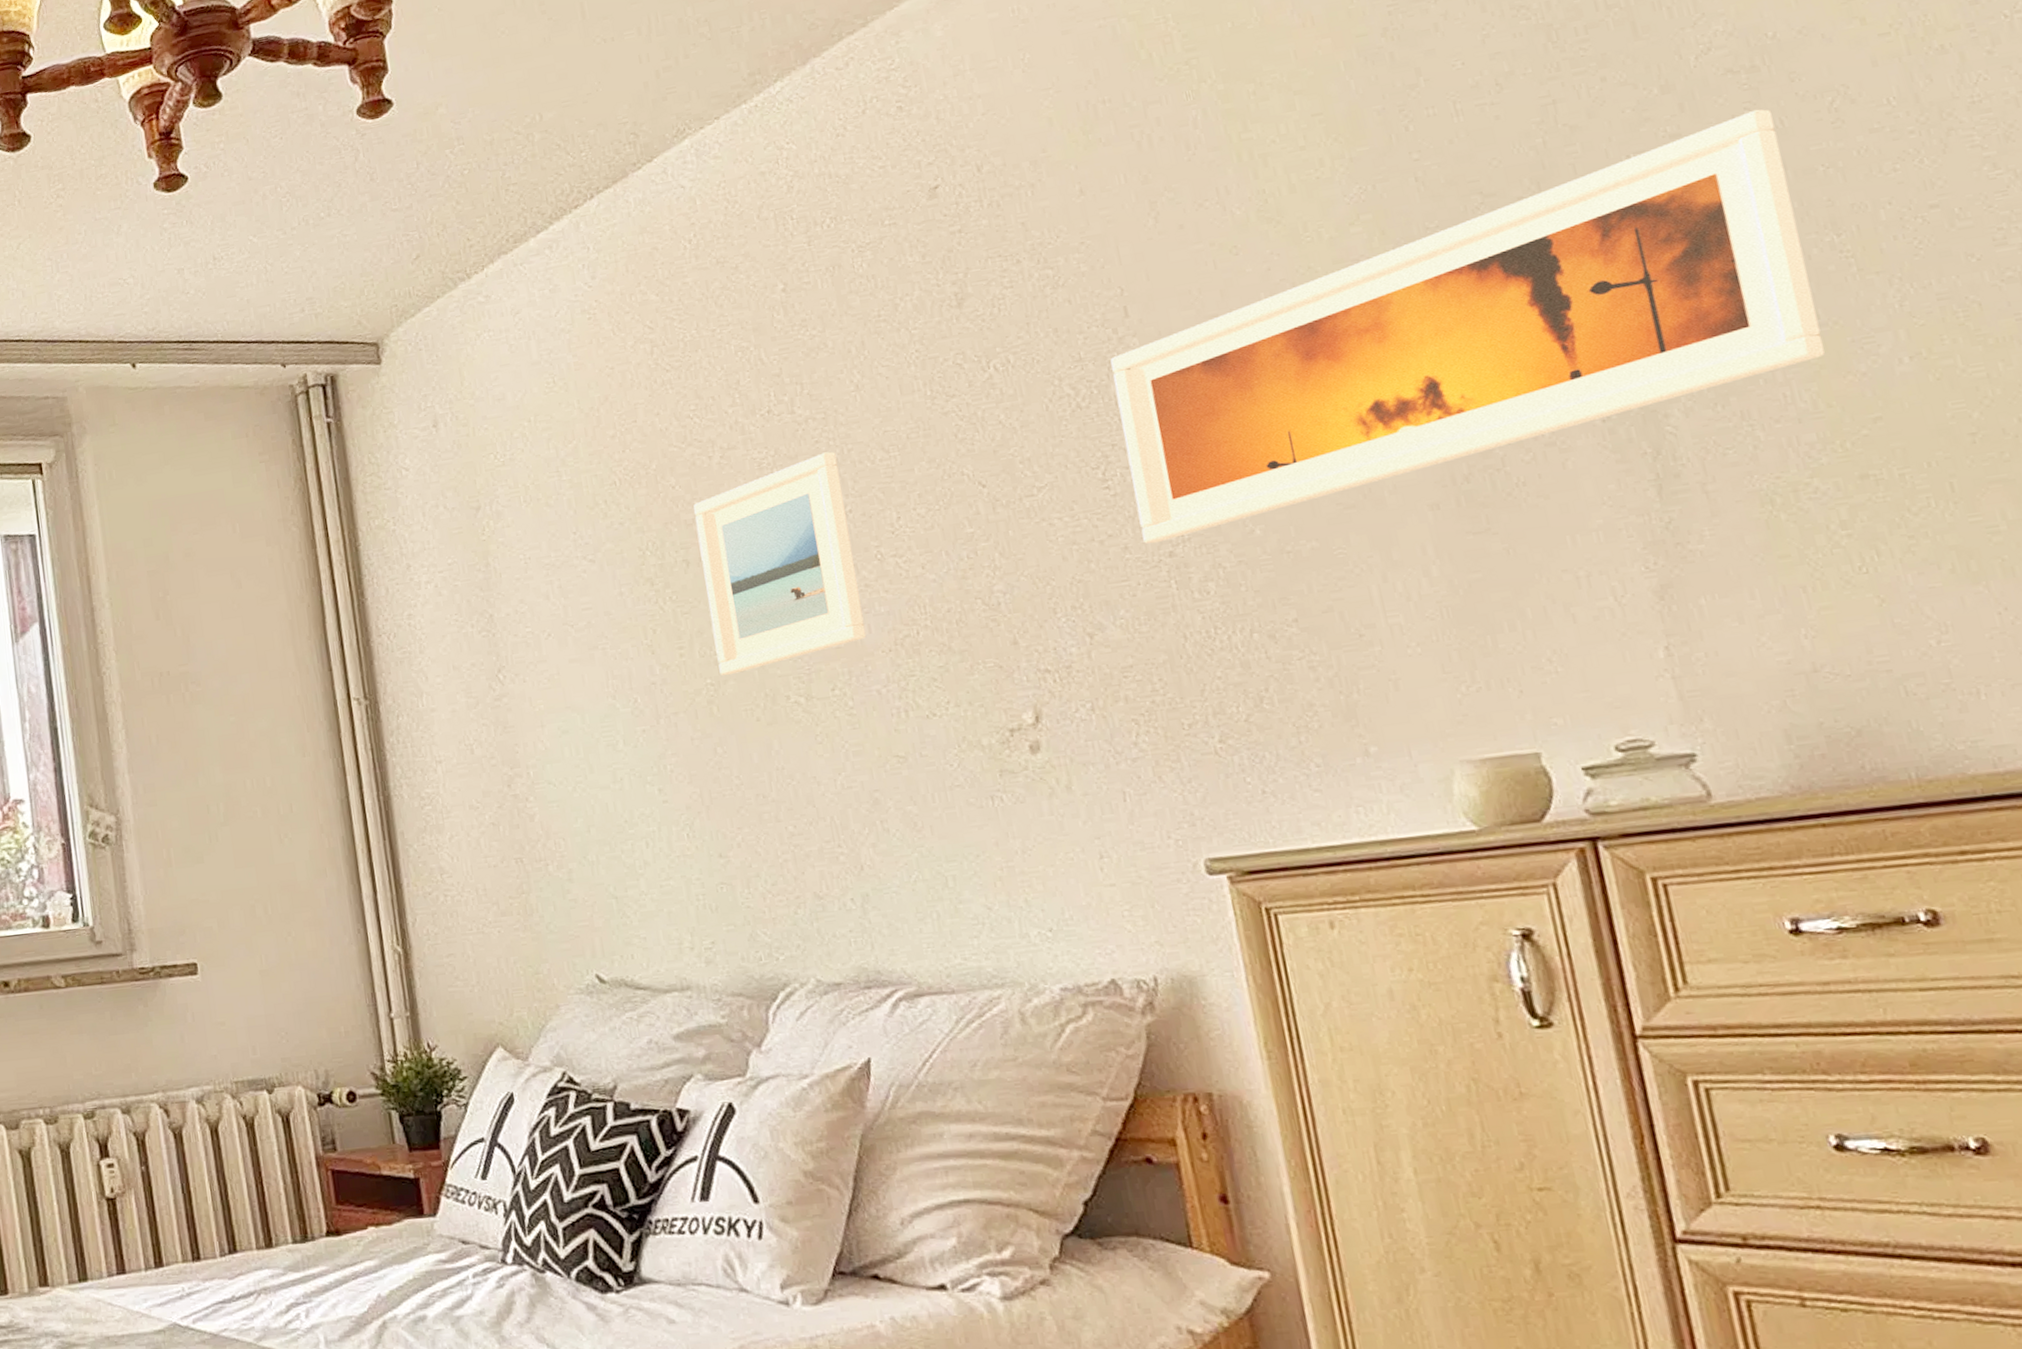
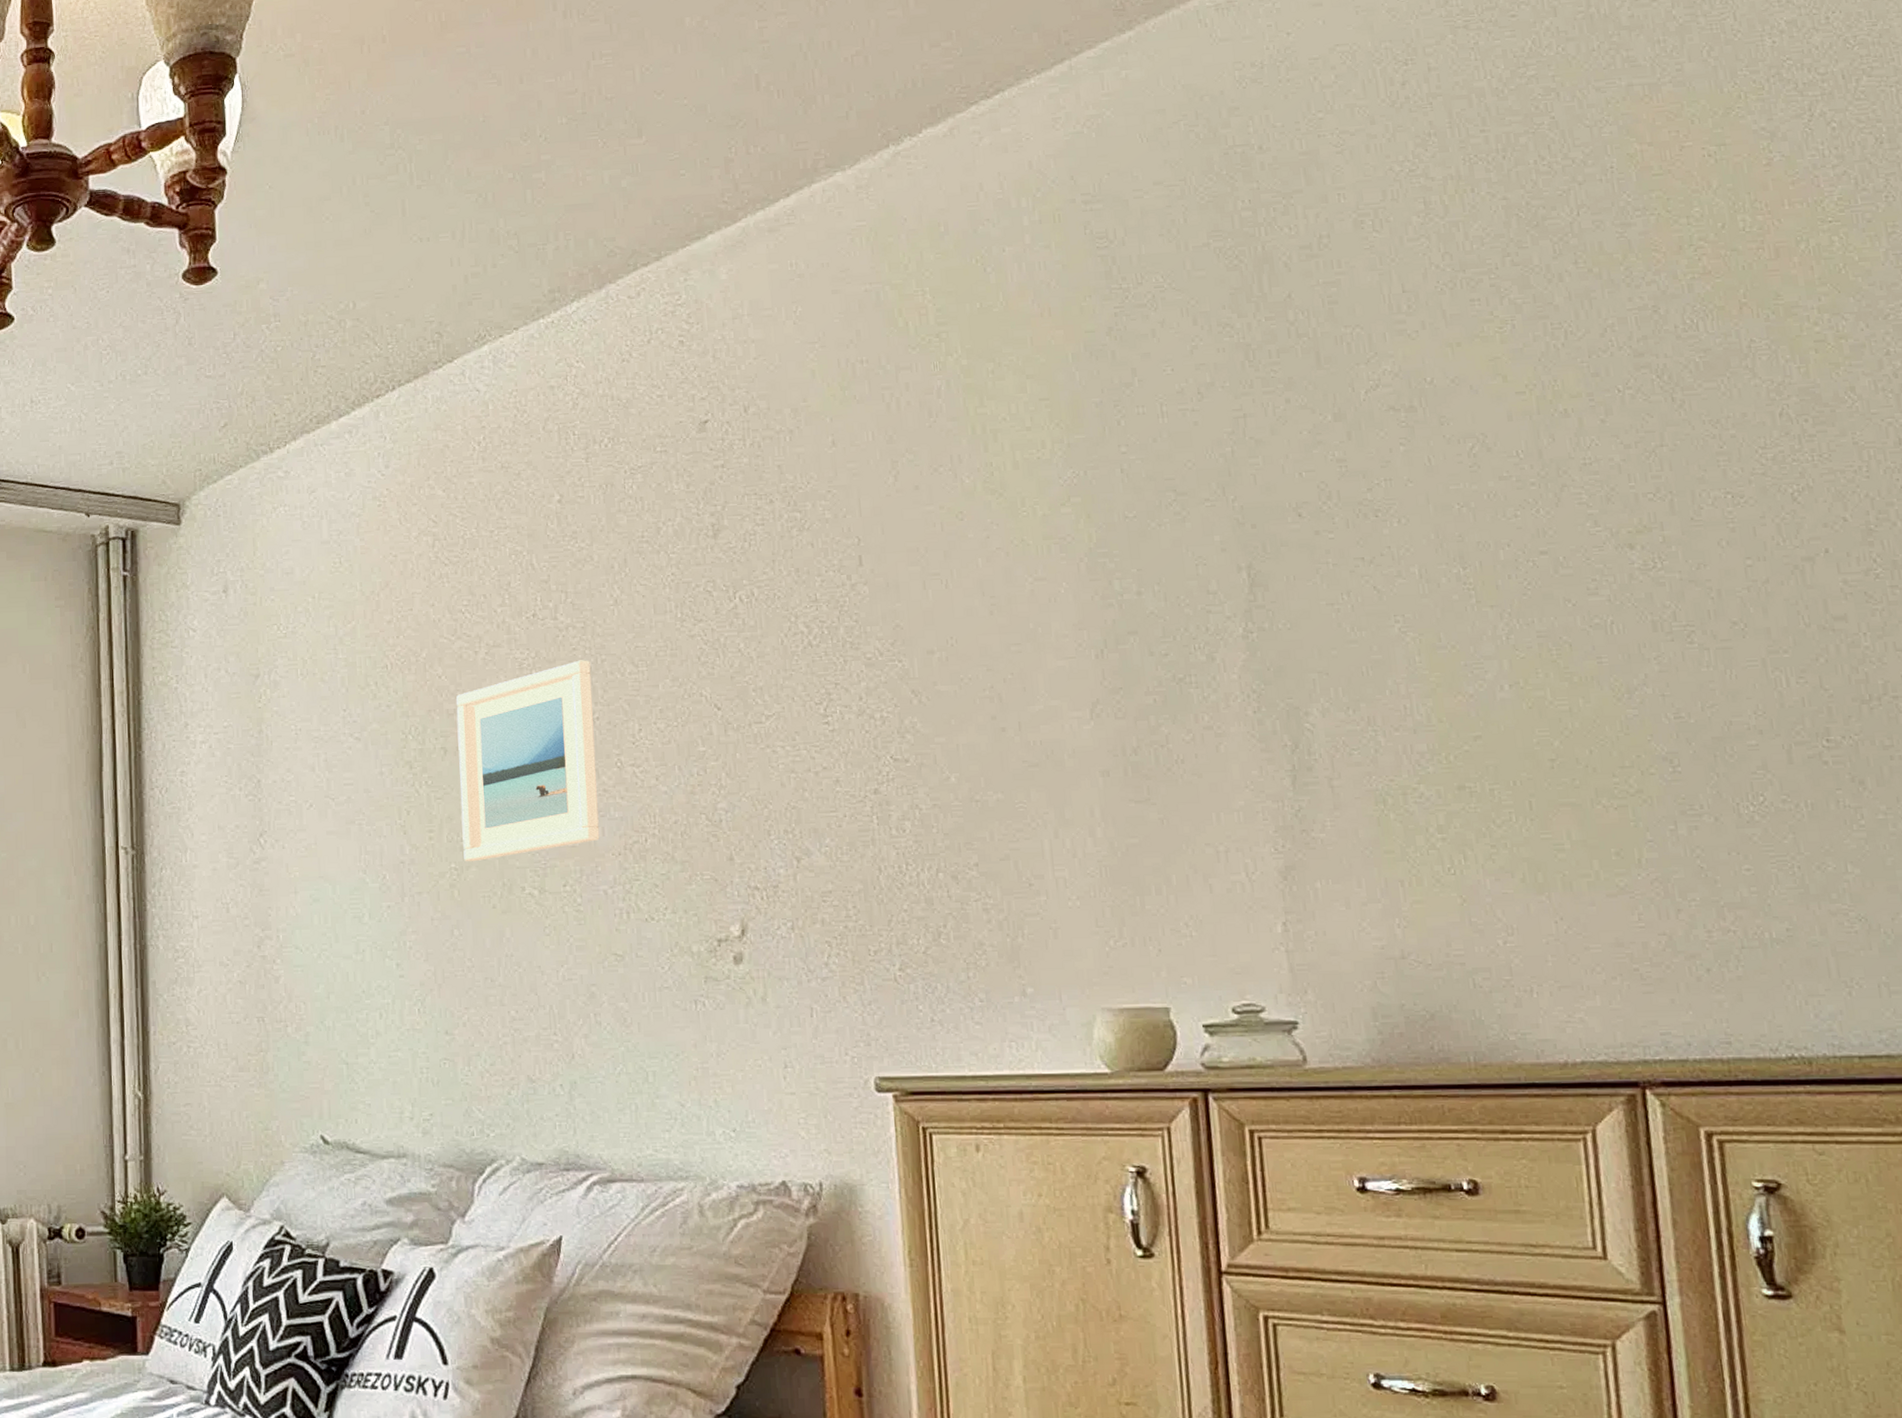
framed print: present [1110,109,1825,544] -> none [842,446,1442,780]

